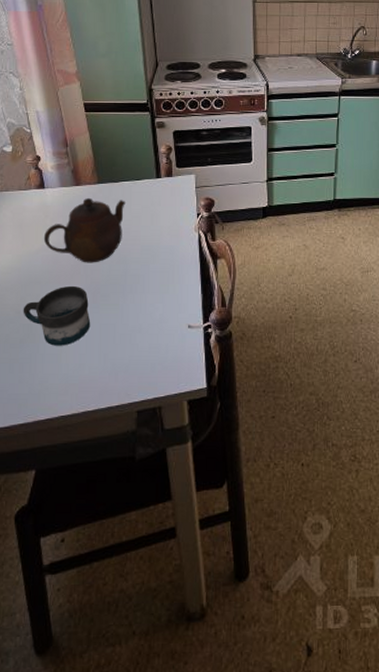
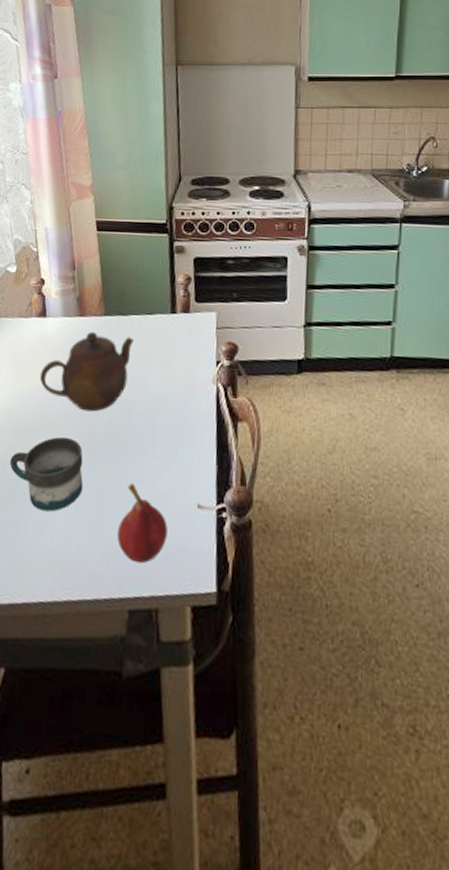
fruit: none [123,315,165,375] -> present [117,482,168,564]

